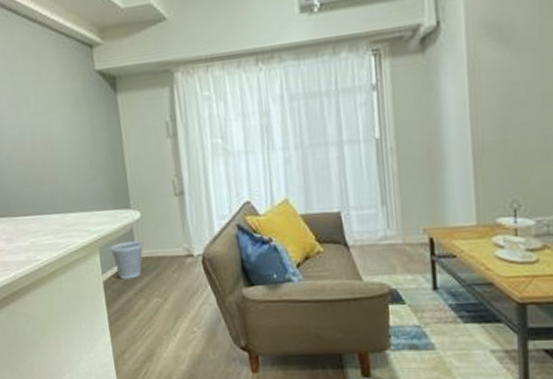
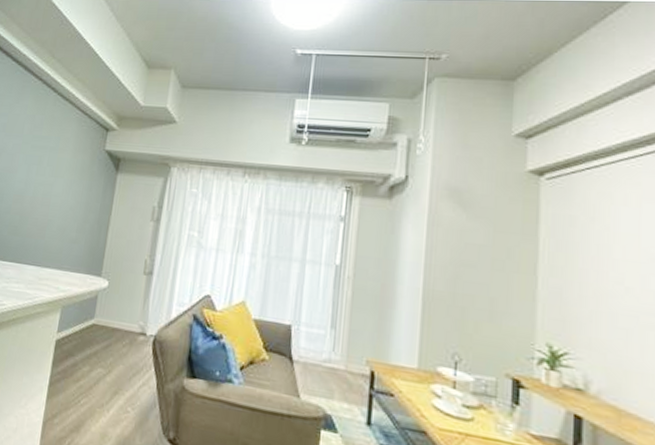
wastebasket: present [110,241,143,280] -> none [71,306,103,344]

